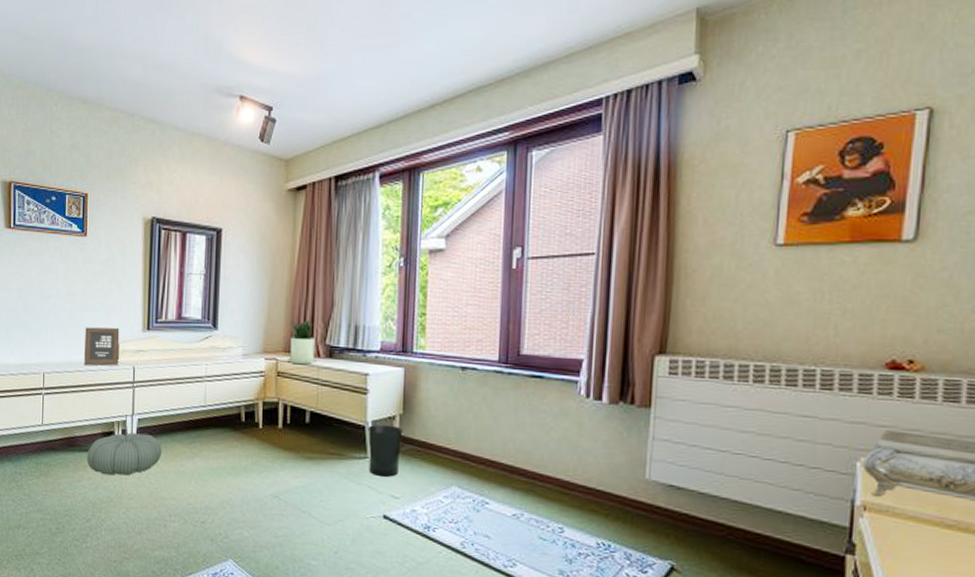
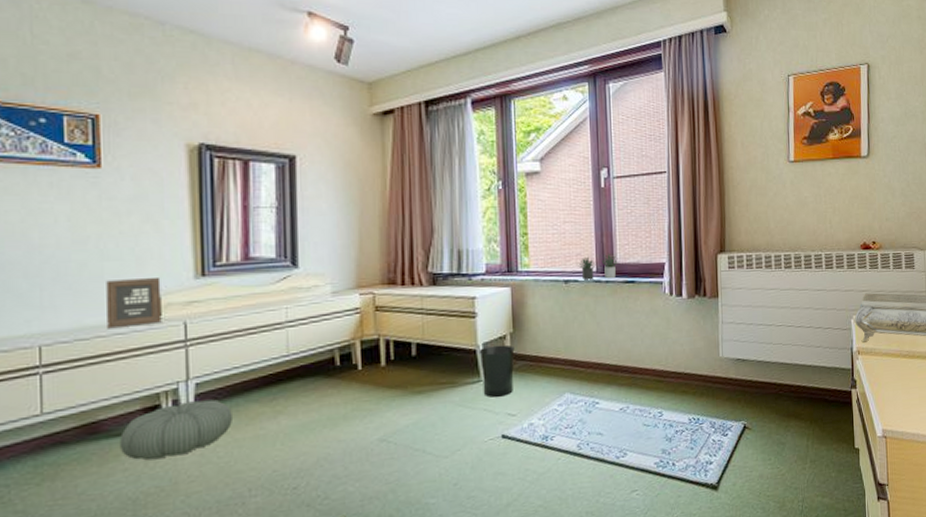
planter: present [287,320,317,365] -> none [385,249,419,297]
succulent plant: none [476,343,526,371] -> present [577,254,619,281]

